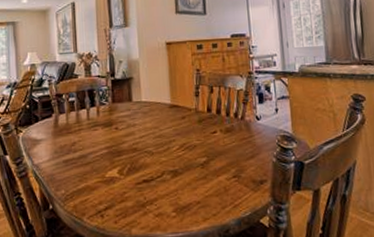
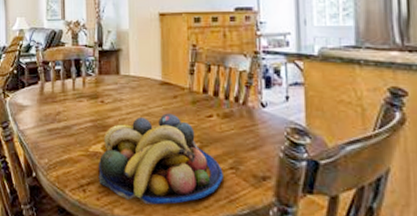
fruit bowl: none [115,133,228,220] -> present [98,113,223,205]

